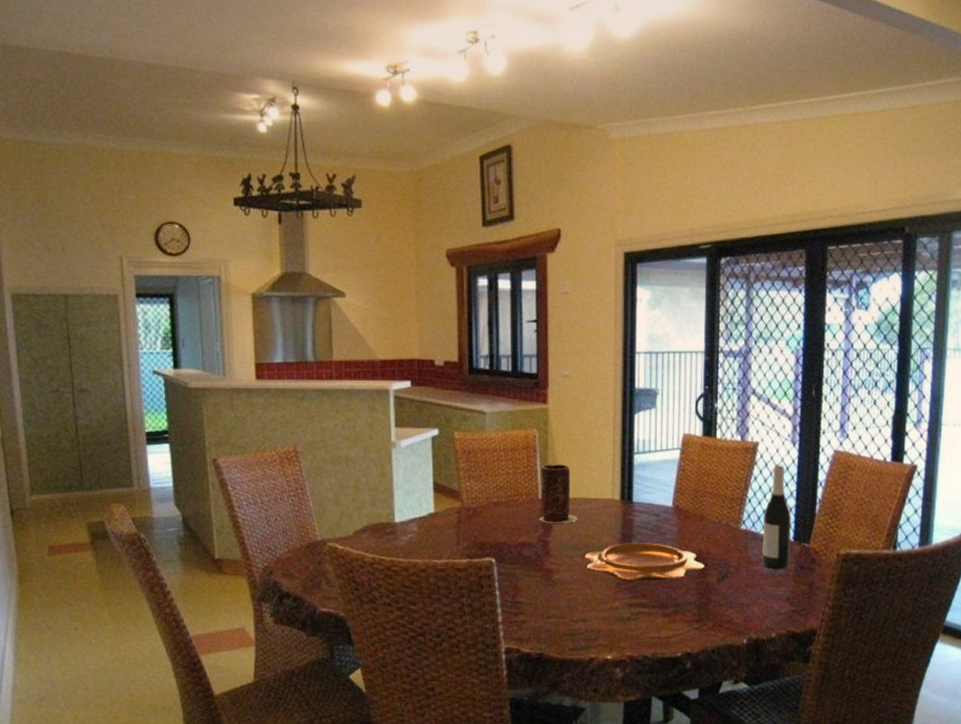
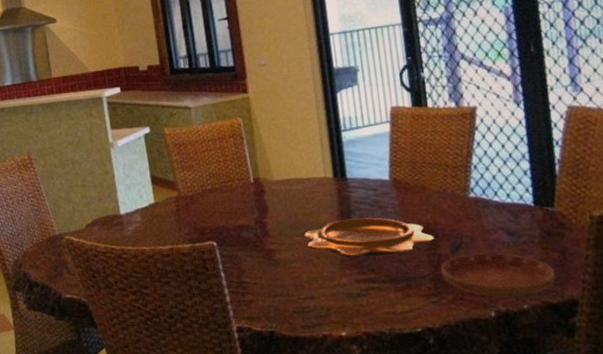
vase: present [539,464,578,523] -> none [249,148,293,206]
saucer: none [705,583,802,627] -> present [440,253,556,299]
wine bottle: present [762,465,791,568] -> none [494,127,533,236]

